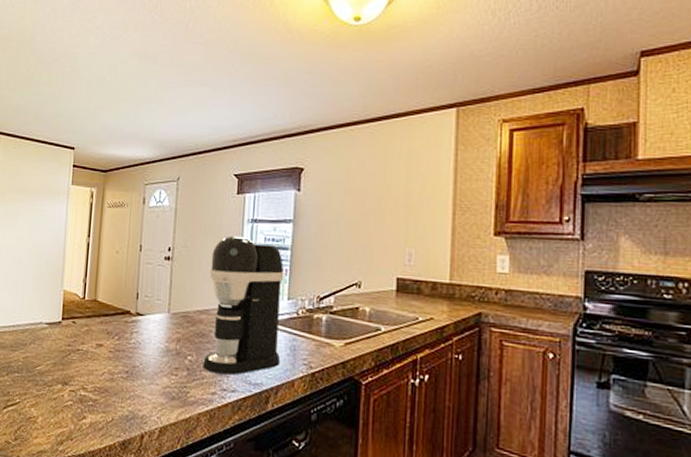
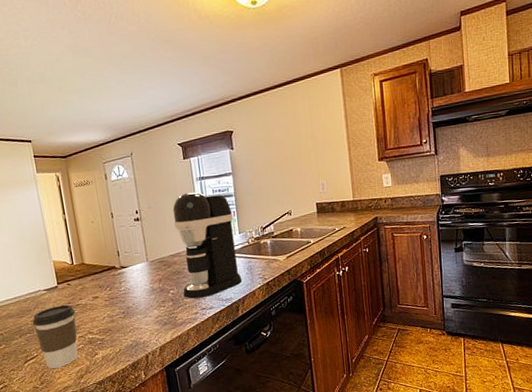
coffee cup: none [24,345,73,425] -> present [32,304,78,369]

